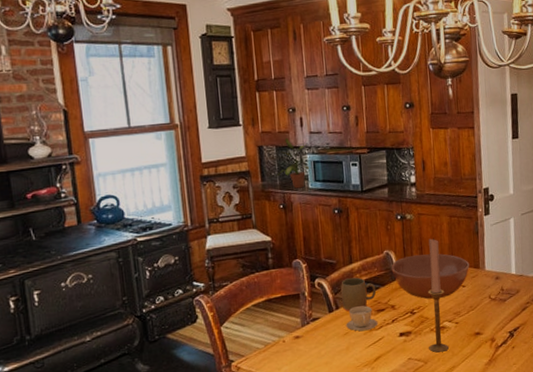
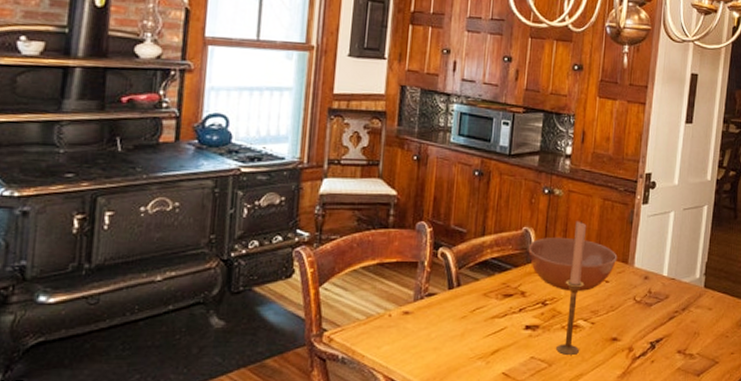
potted plant: present [276,137,311,189] -> none [415,81,458,141]
mug: present [340,277,377,312] -> none [464,253,507,291]
teacup: present [346,305,378,332] -> none [465,287,503,317]

